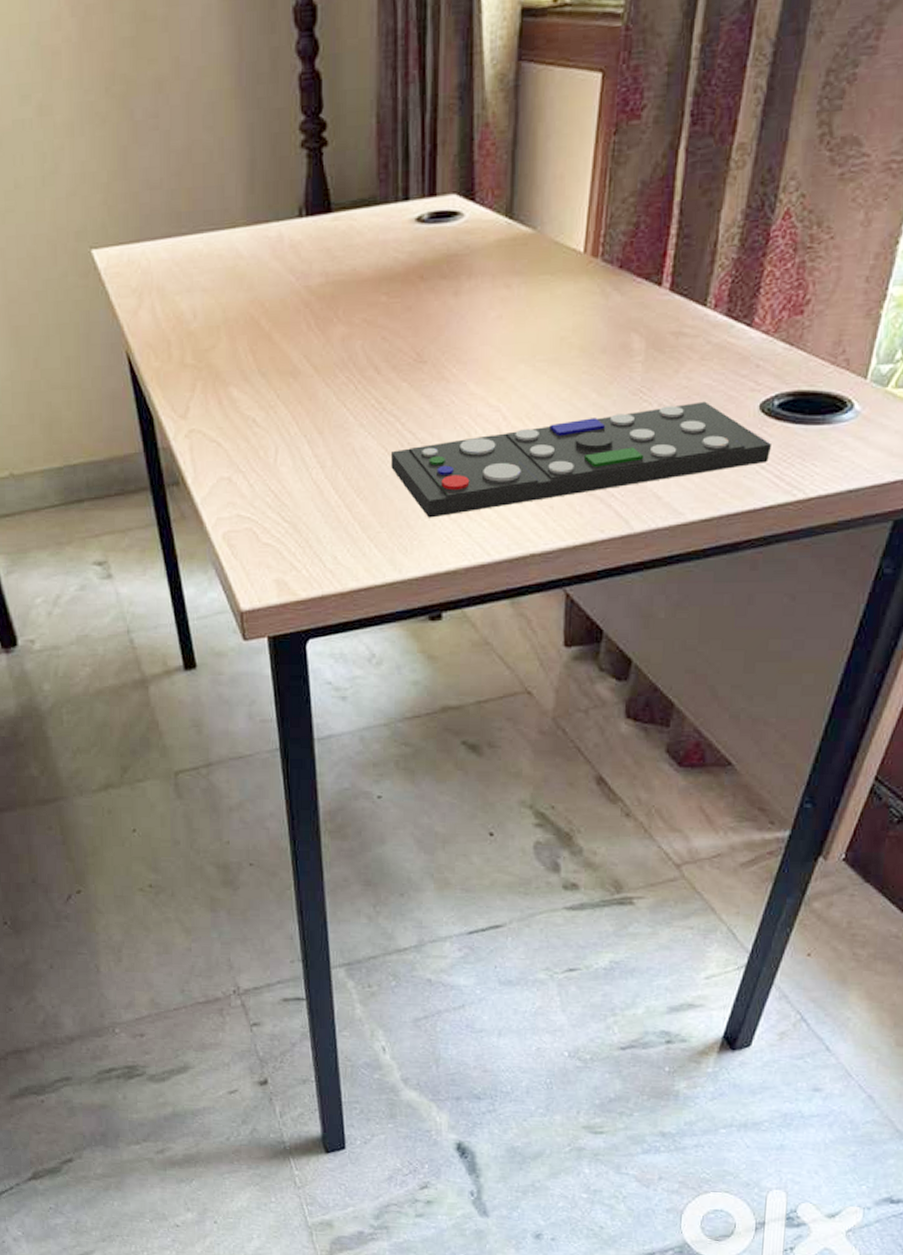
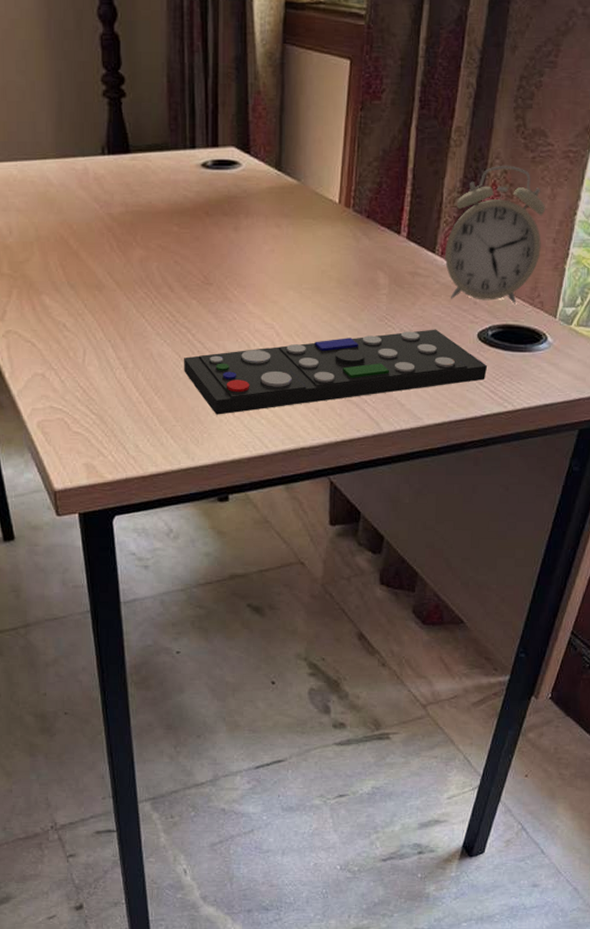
alarm clock: none [719,186,857,365] -> present [445,165,546,304]

